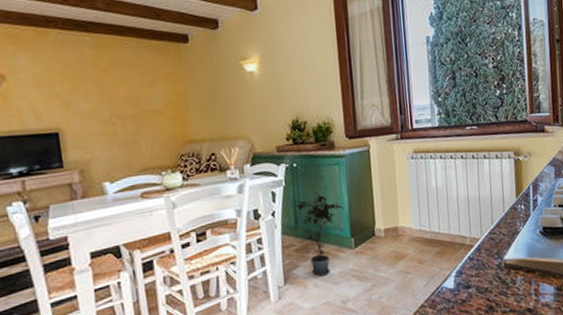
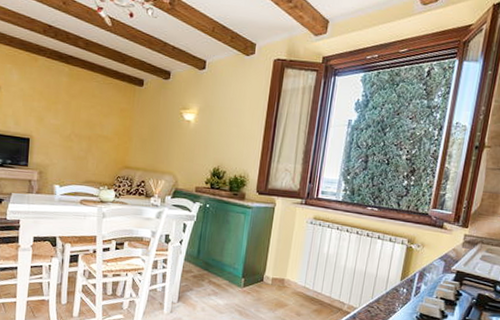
potted plant: present [296,191,345,276] -> none [201,232,242,303]

